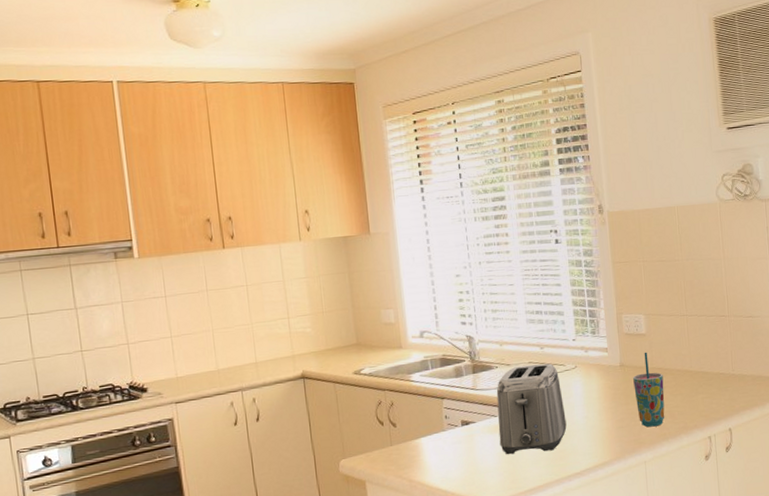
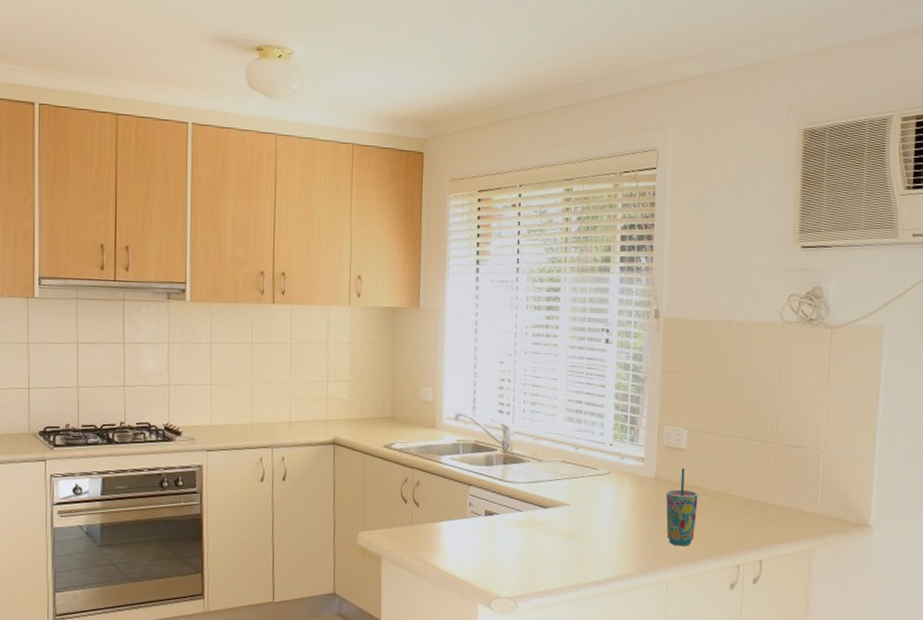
toaster: present [496,363,567,455] -> none [521,464,592,555]

